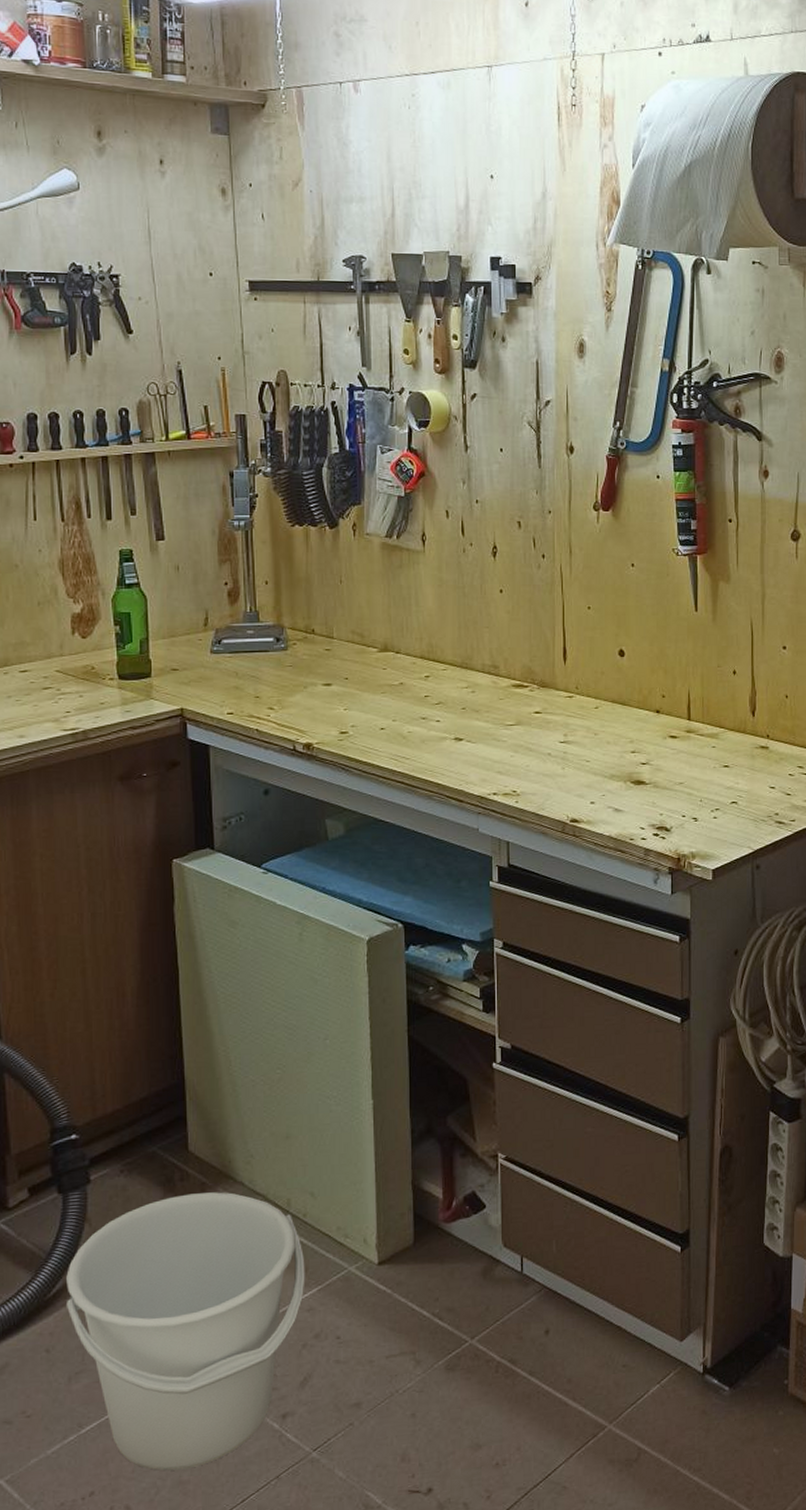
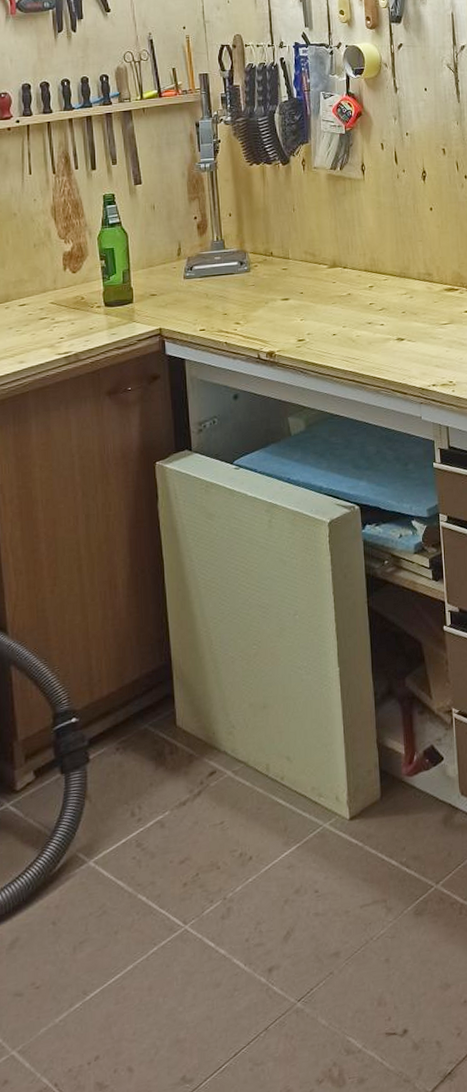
bucket: present [65,1192,305,1471] -> none [69,762,285,1031]

